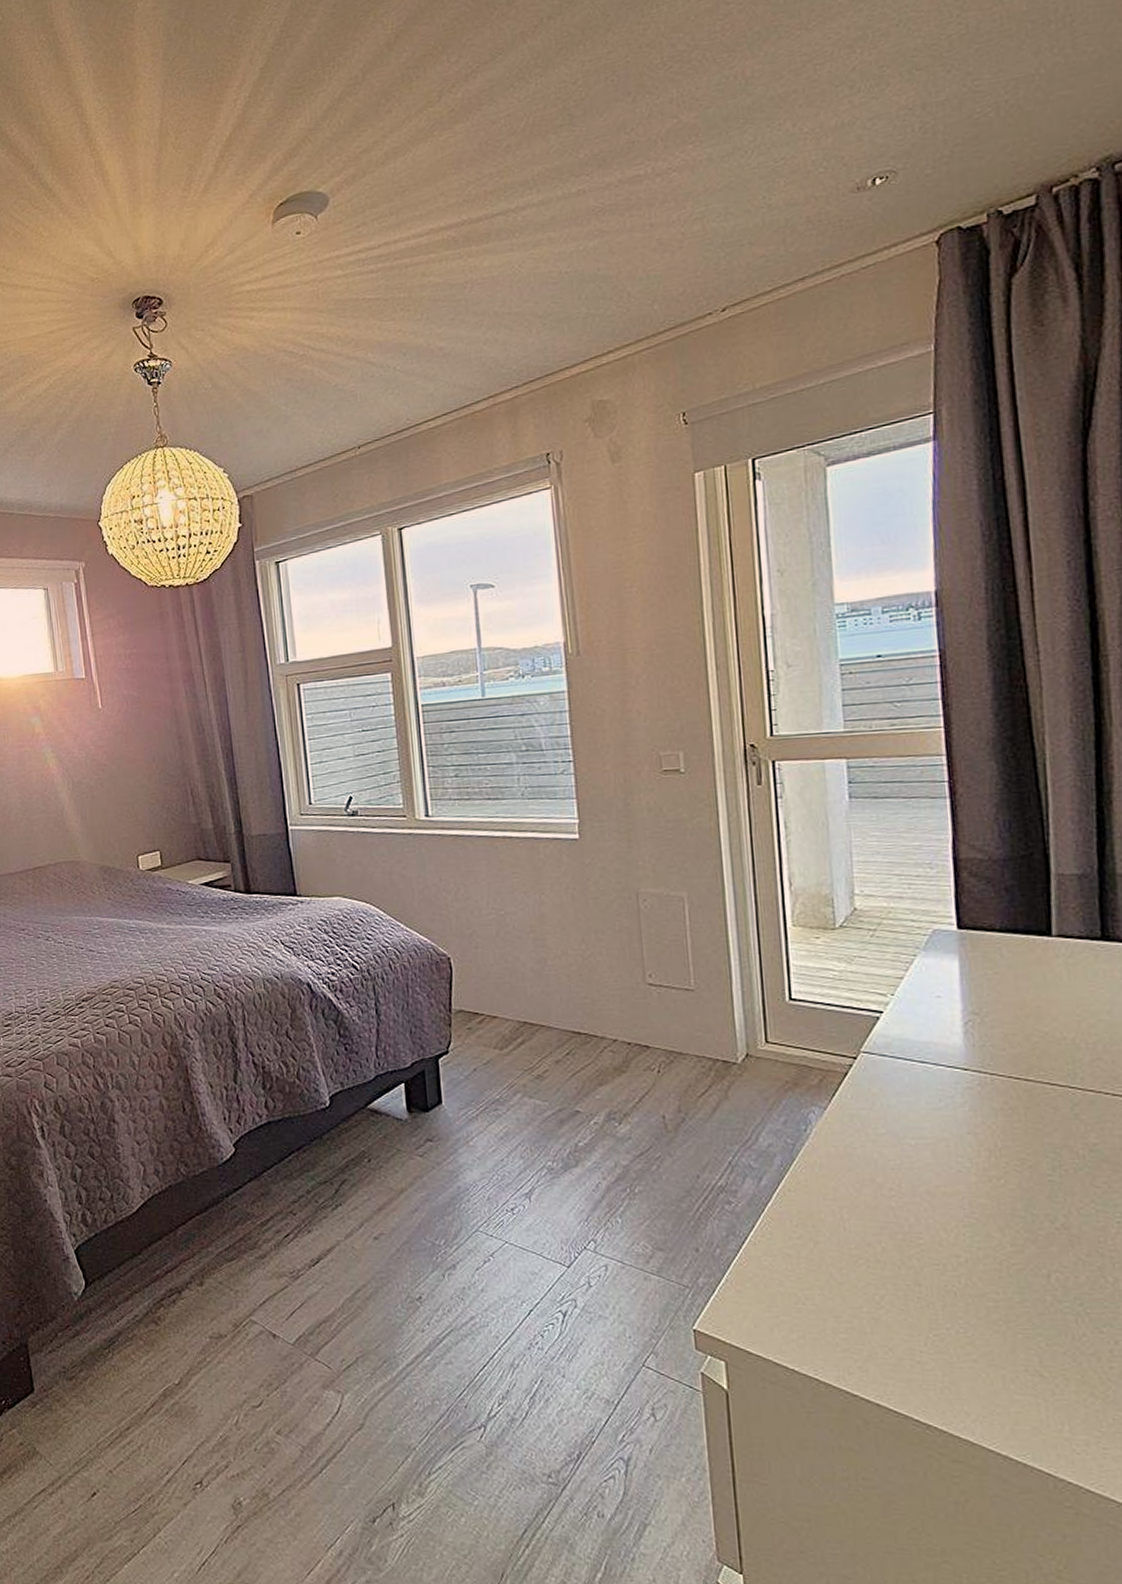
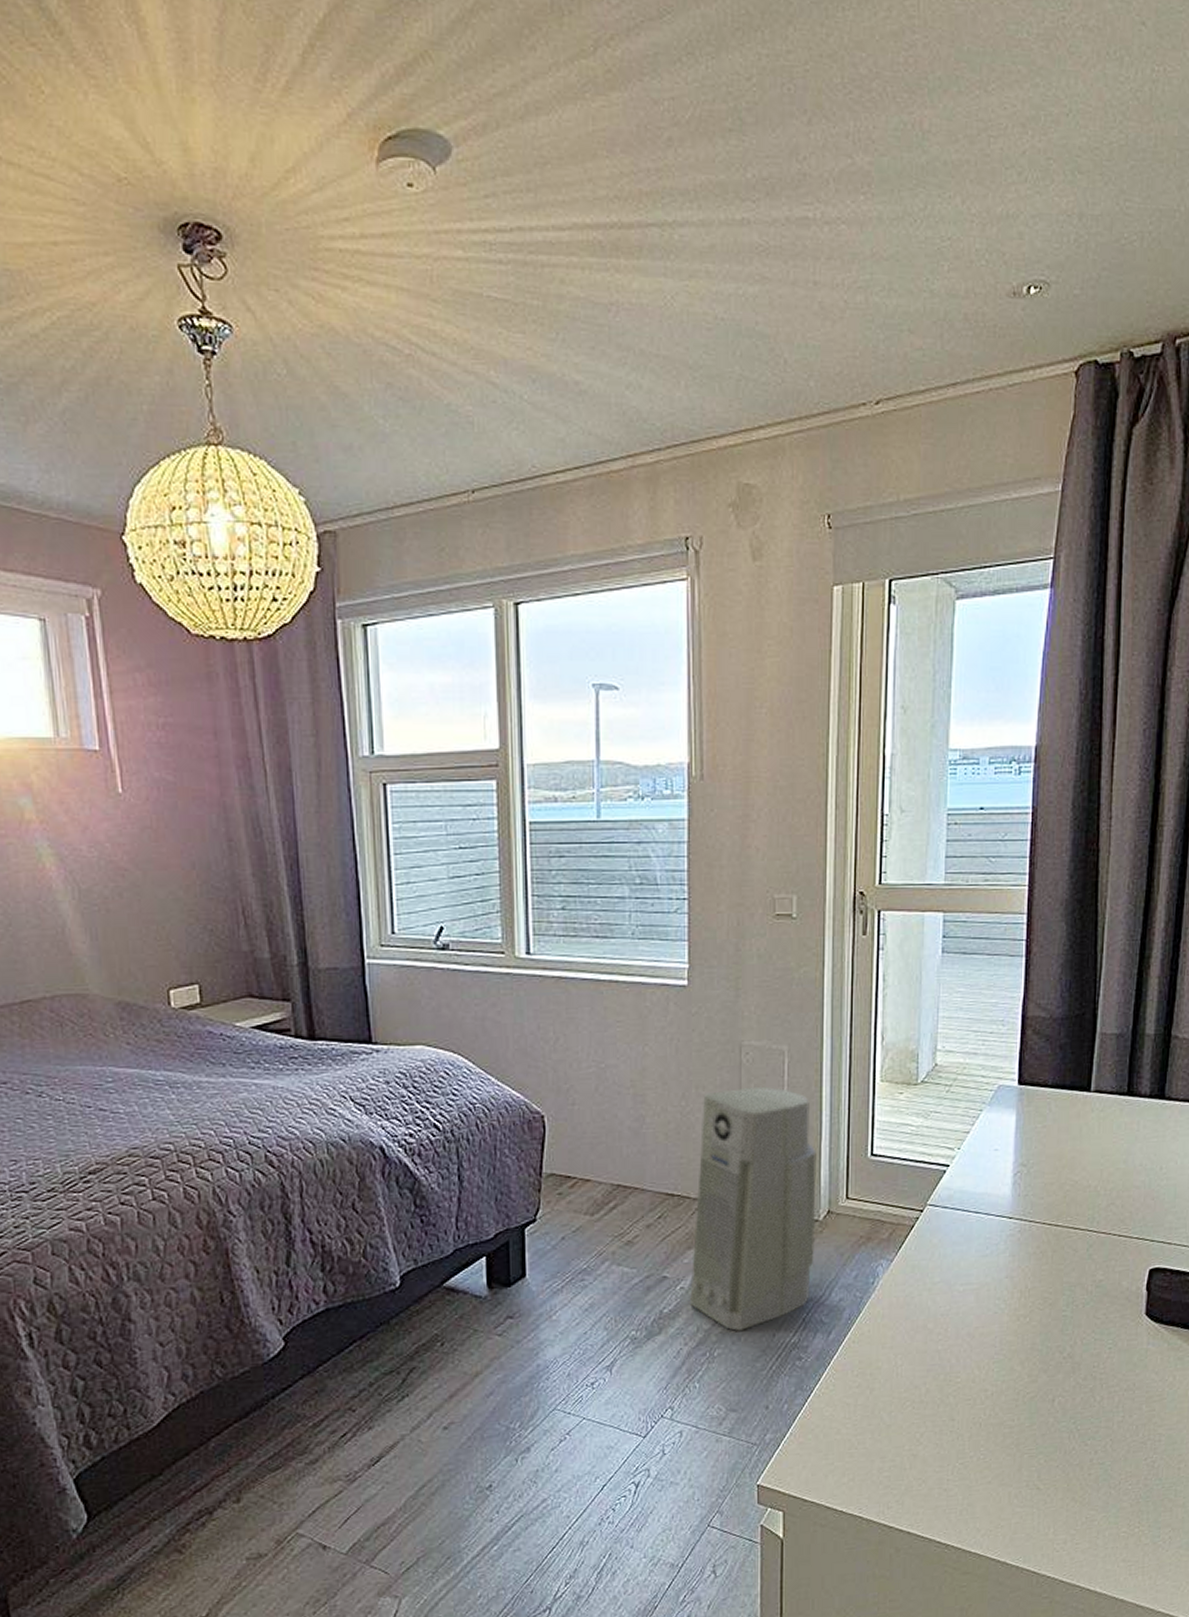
air purifier: none [602,931,736,1171] -> present [689,1086,817,1332]

